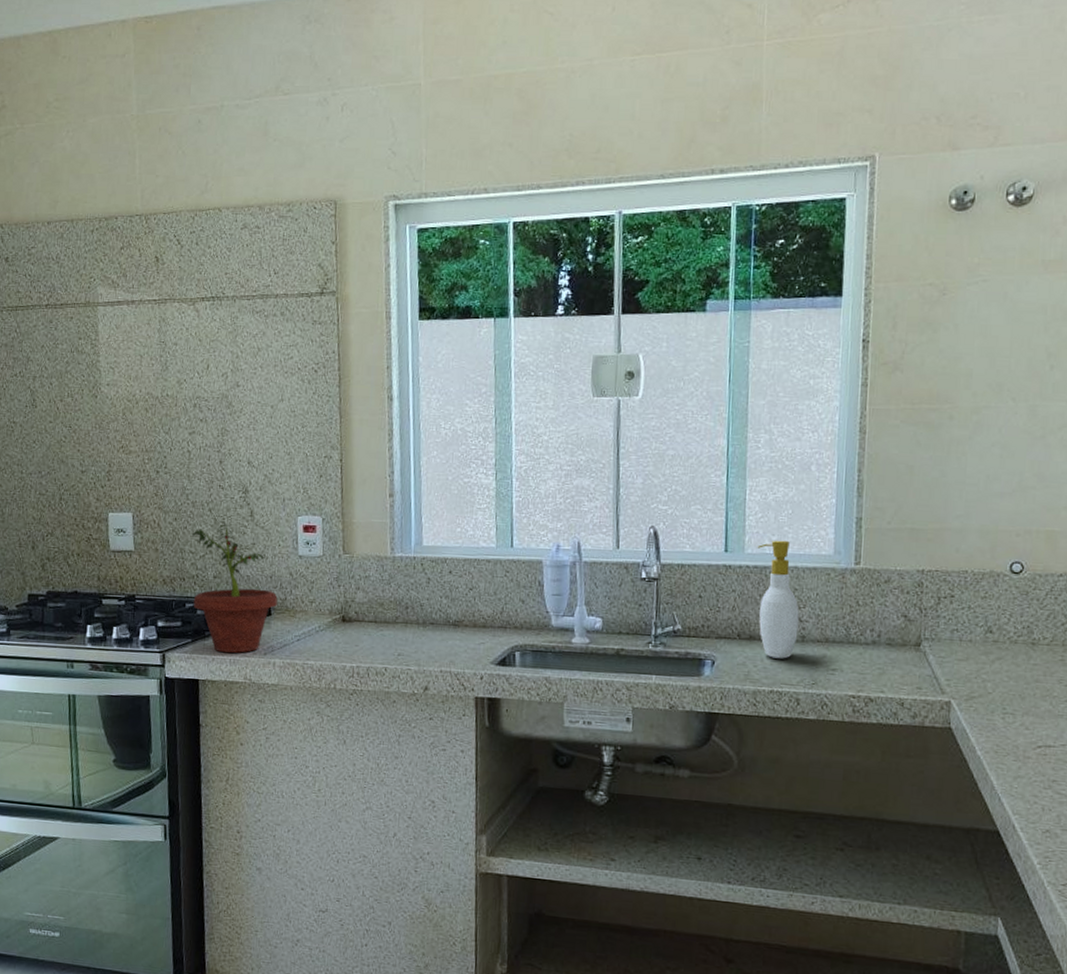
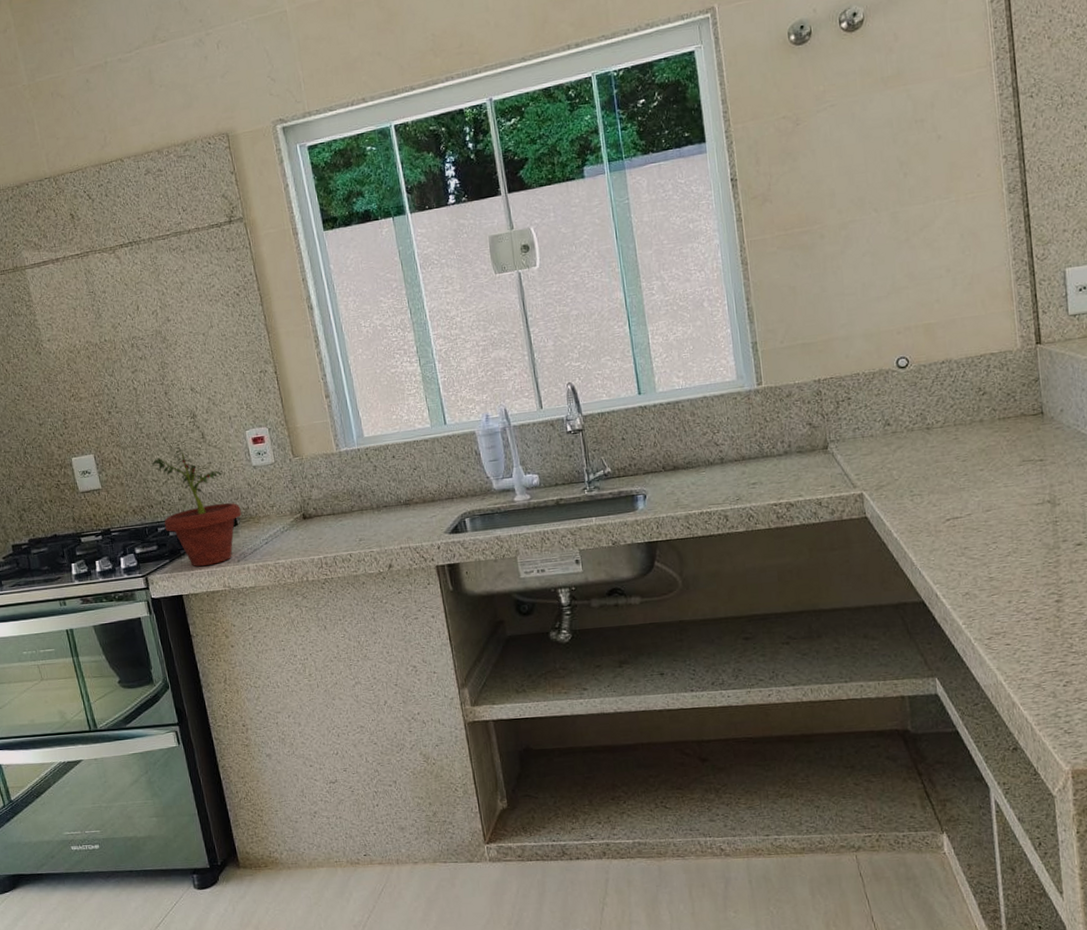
soap bottle: present [757,540,800,659] -> none [667,374,717,483]

